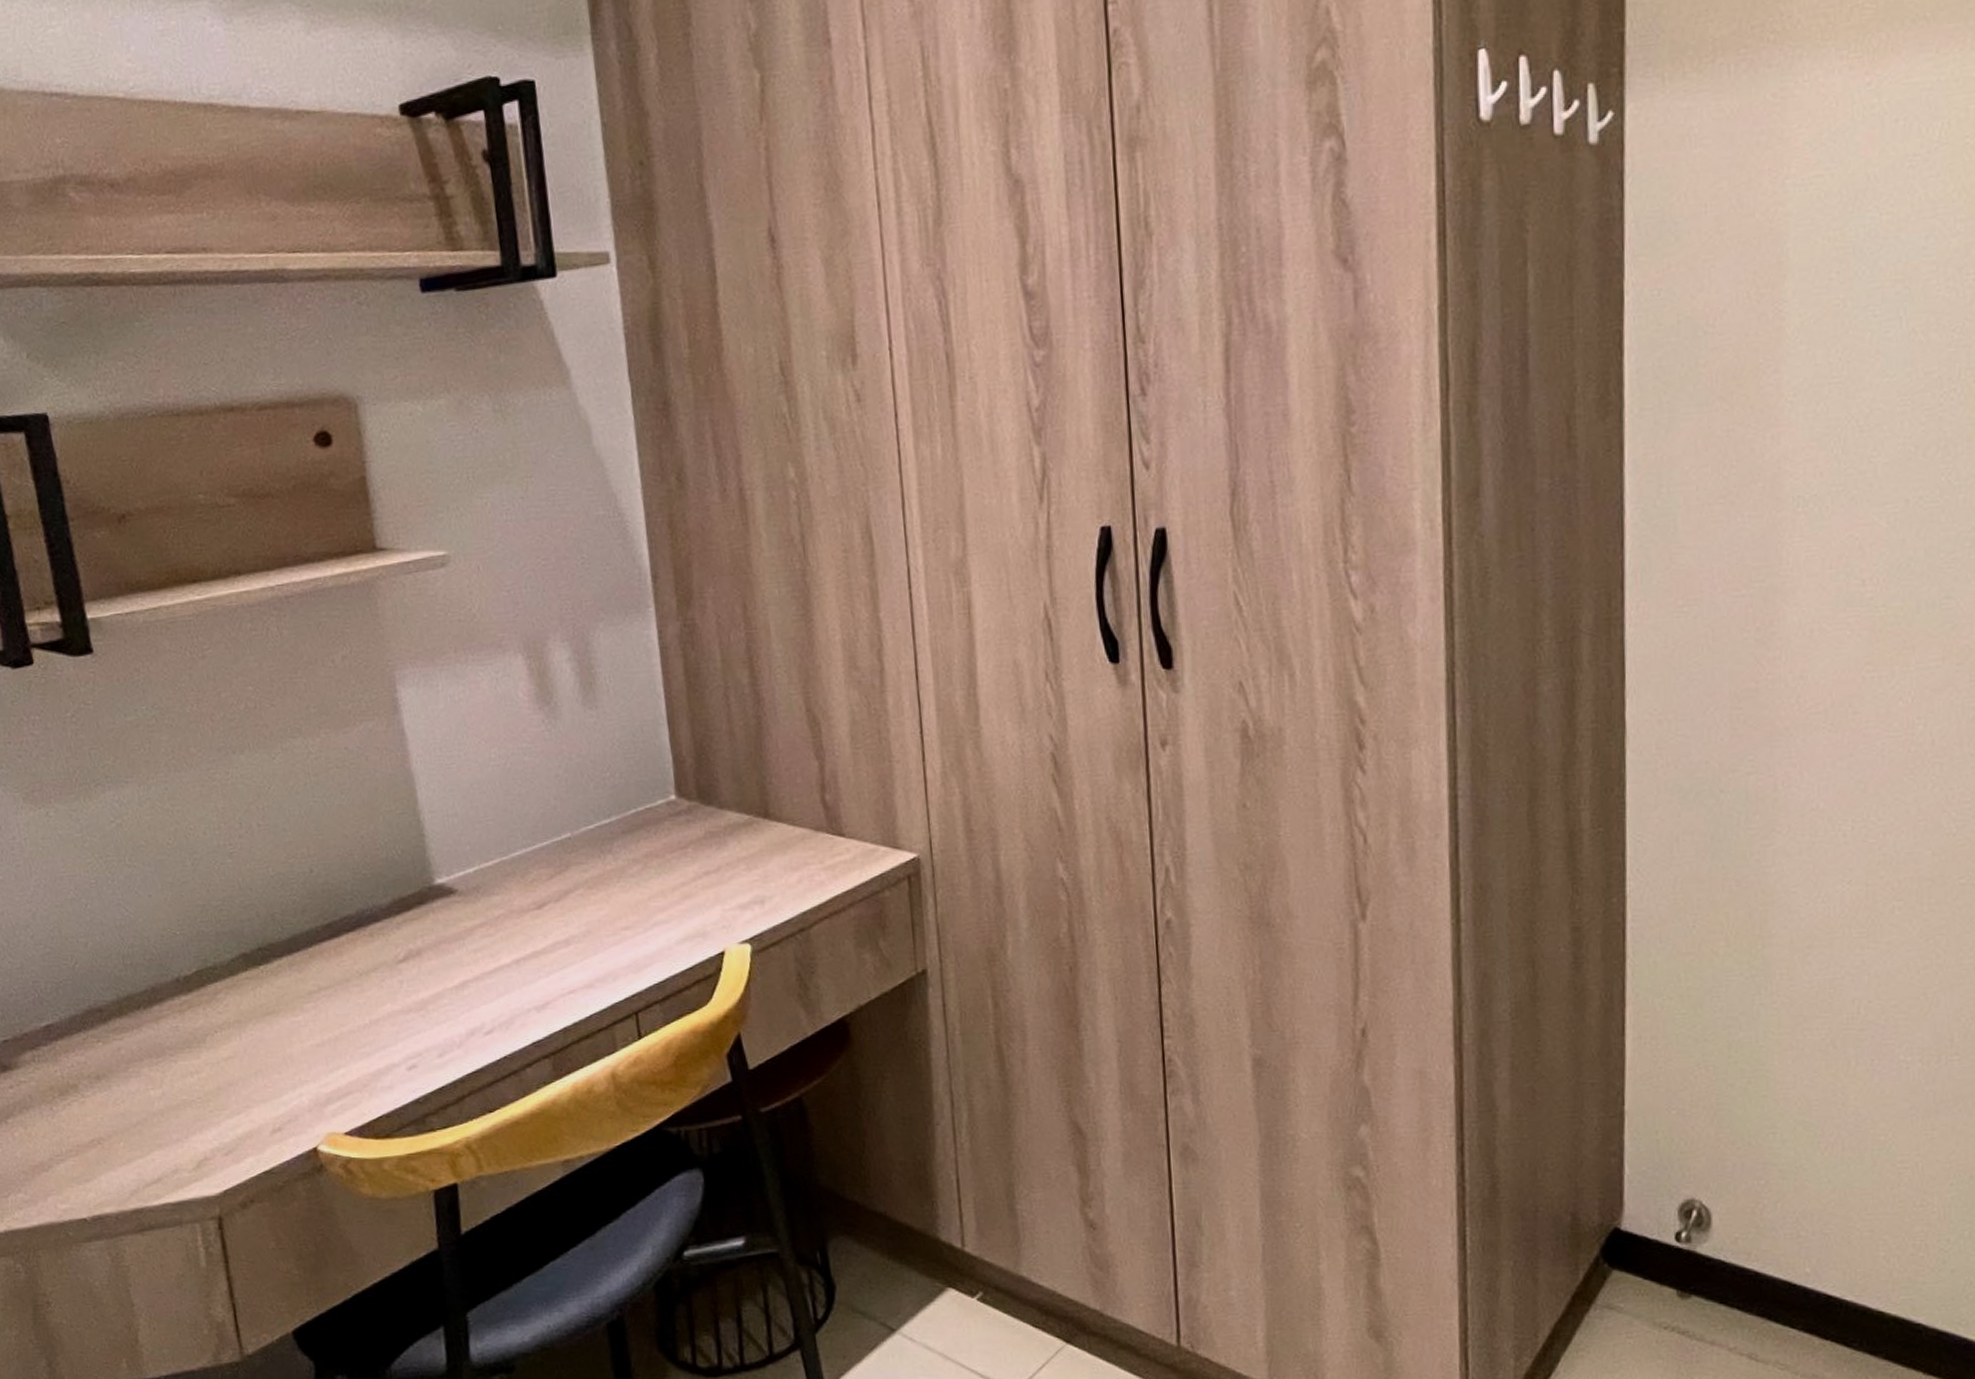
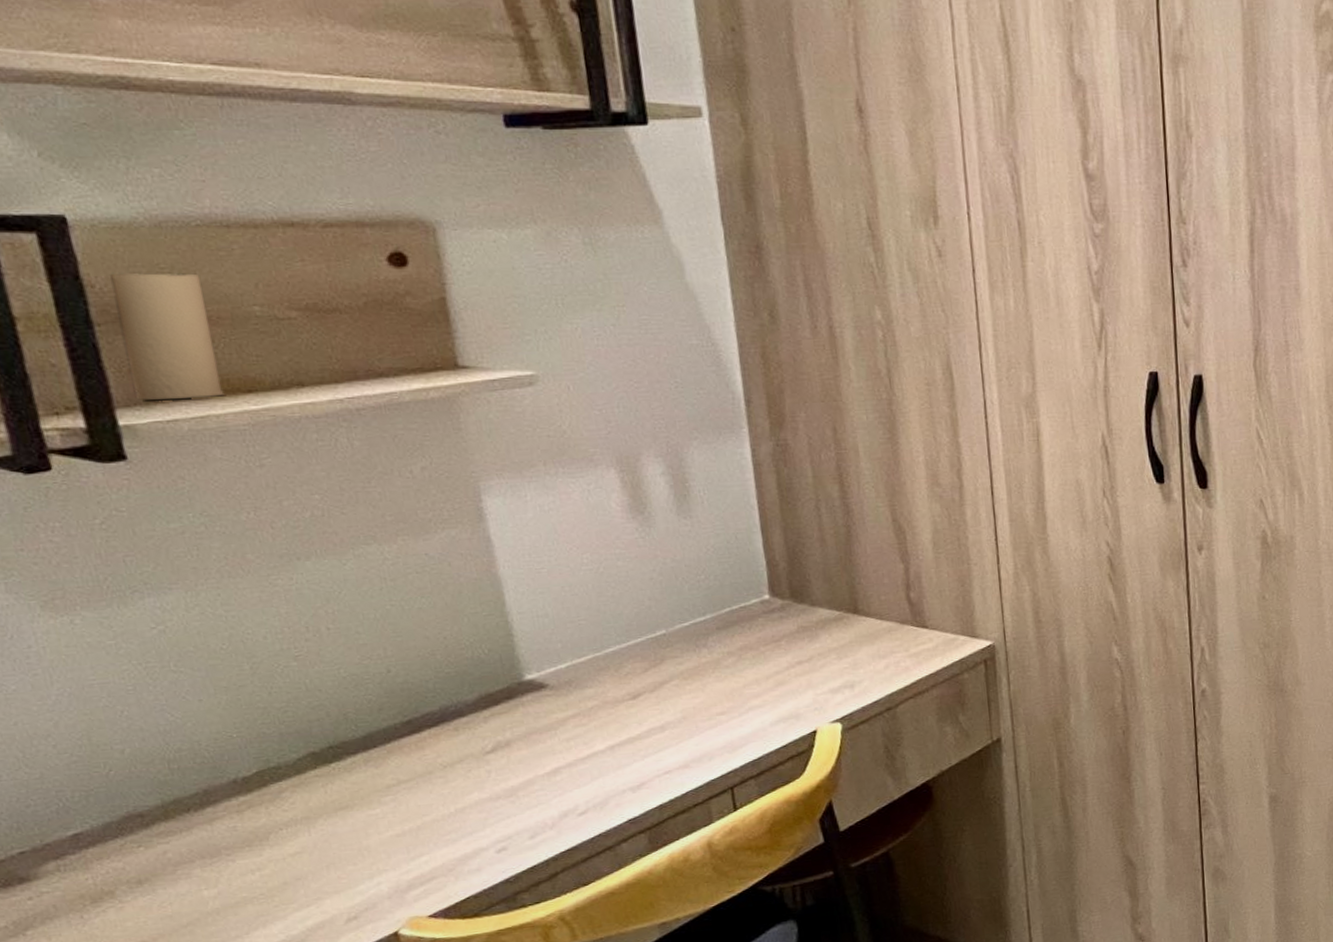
candle: none [82,464,174,593] -> present [110,272,225,400]

